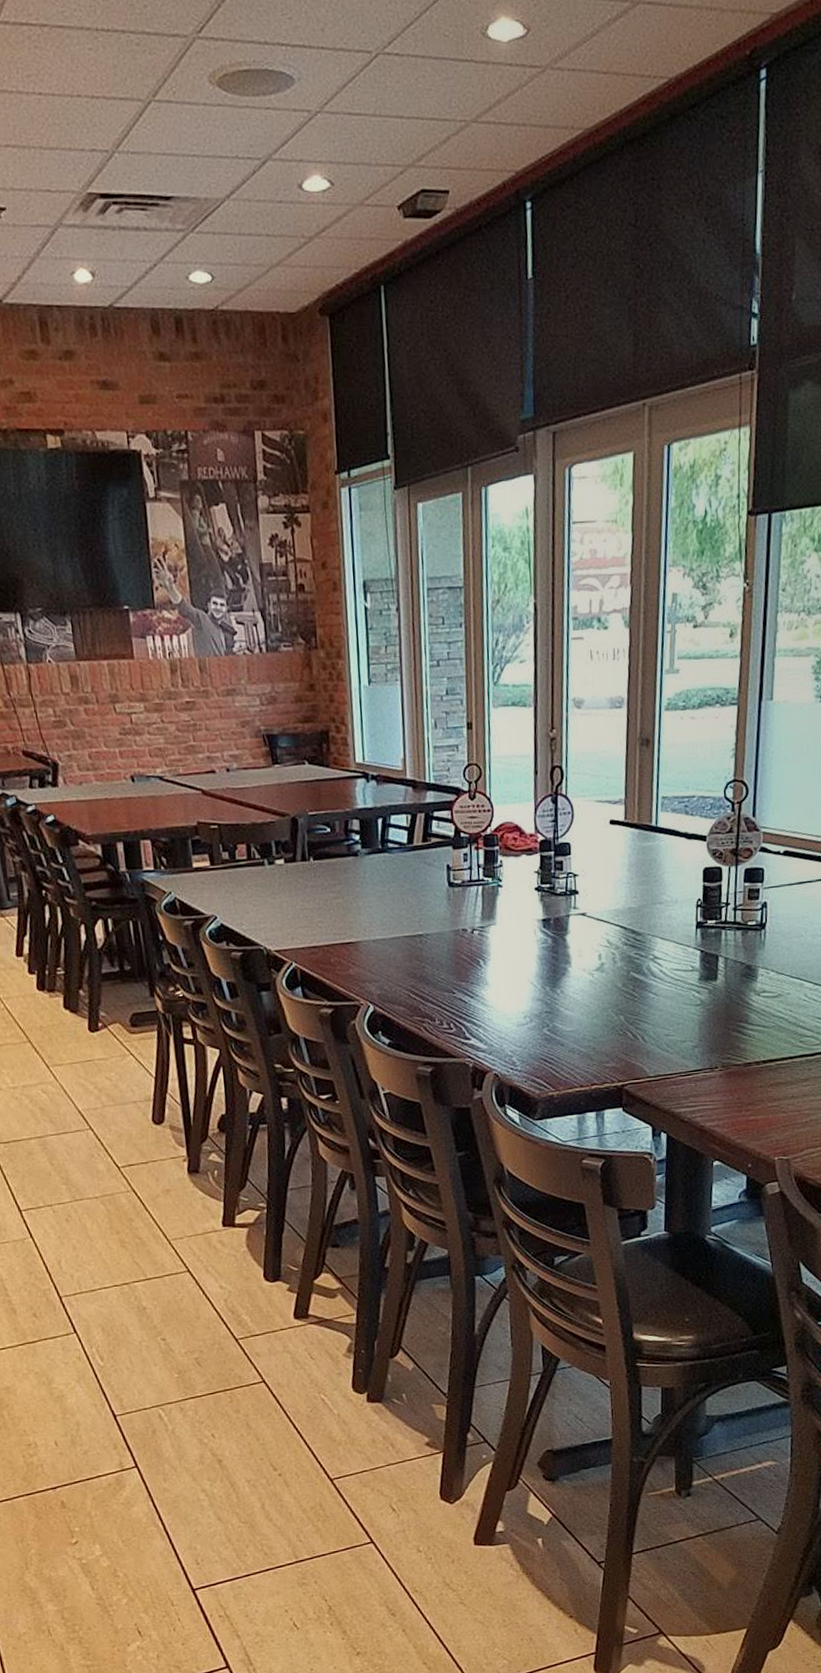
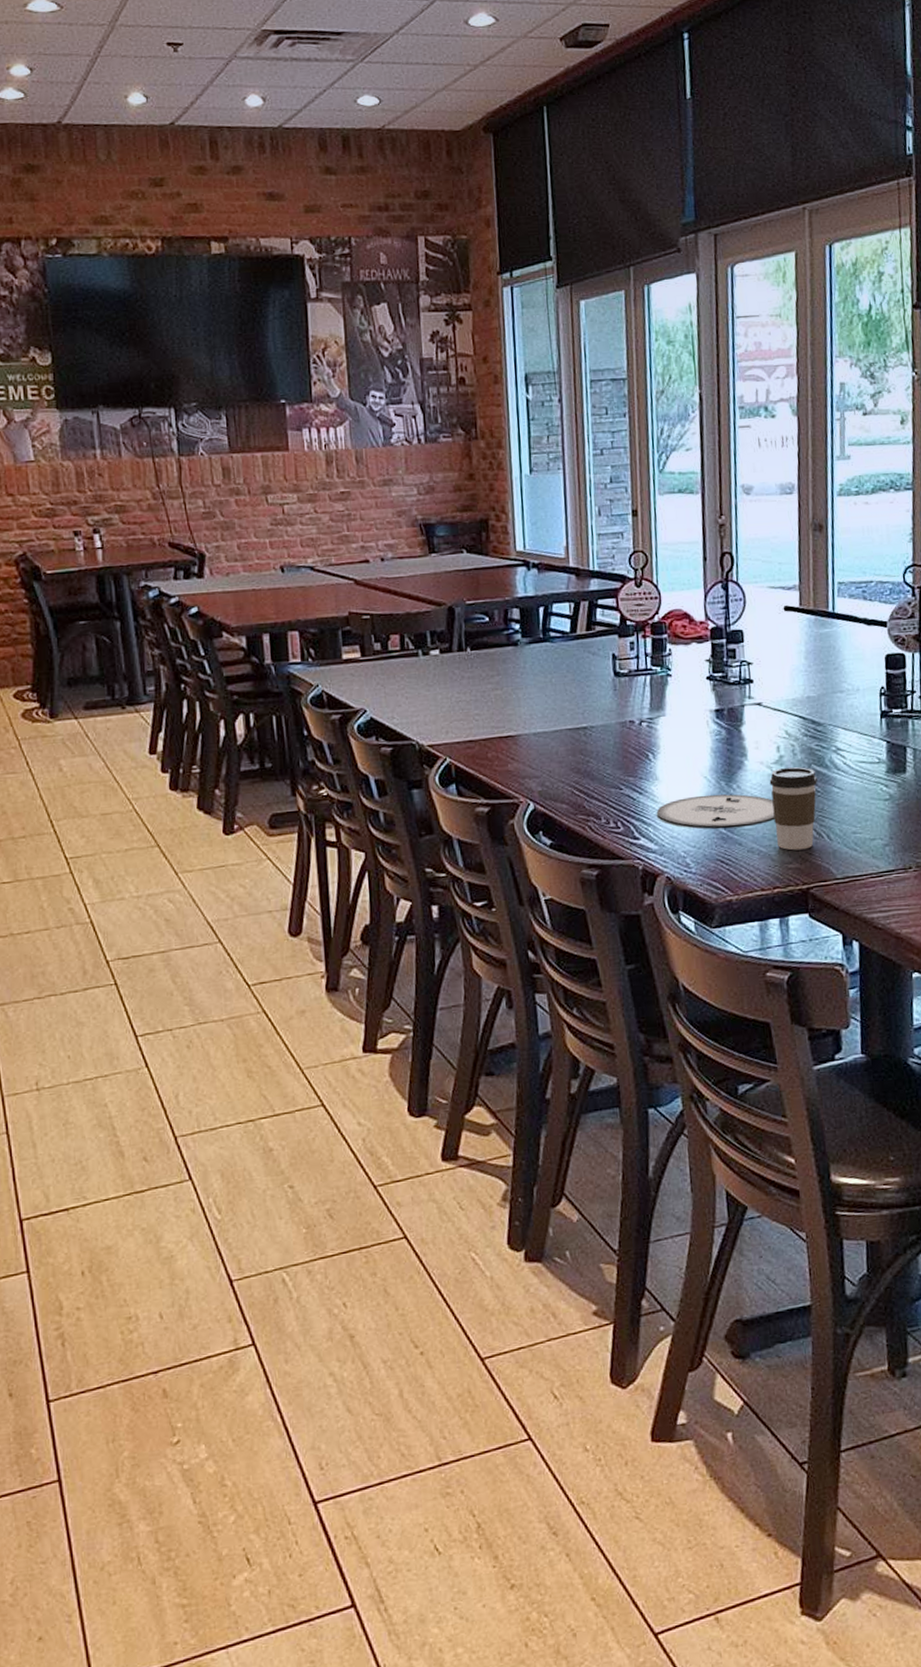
plate: none [487,998,595,1029] -> present [657,794,775,827]
coffee cup: none [591,973,635,1051] -> present [769,767,817,851]

